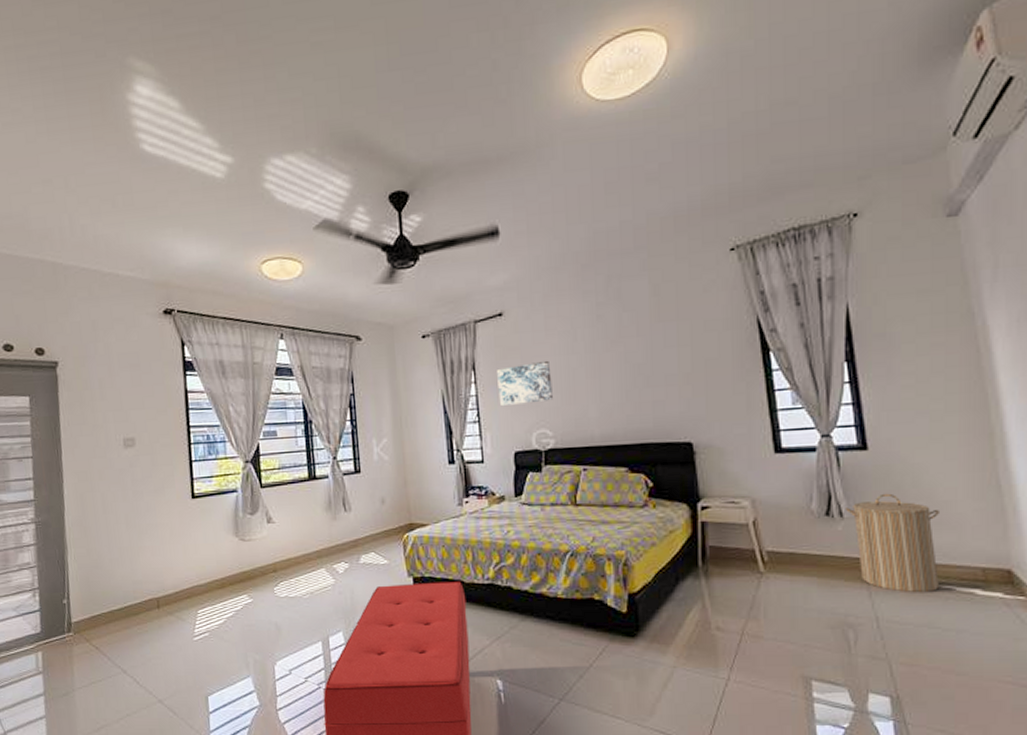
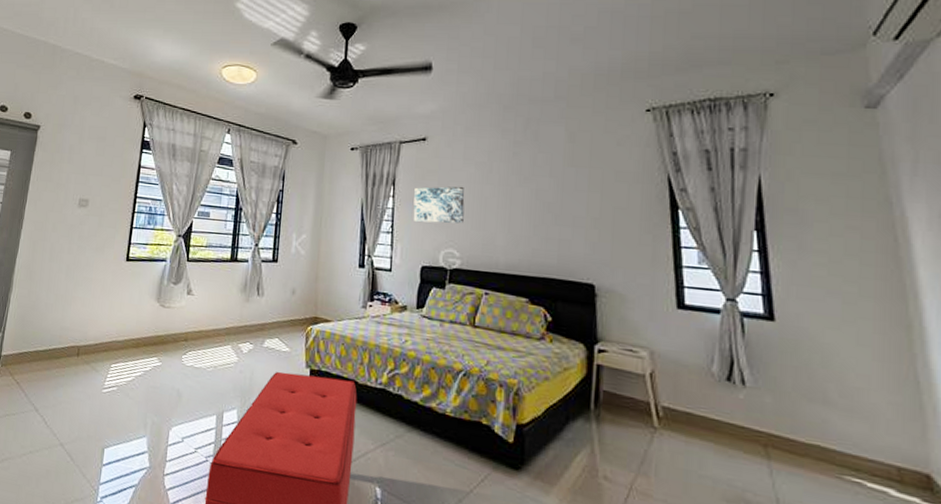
laundry hamper: present [846,493,939,593] -> none [748,368,850,483]

